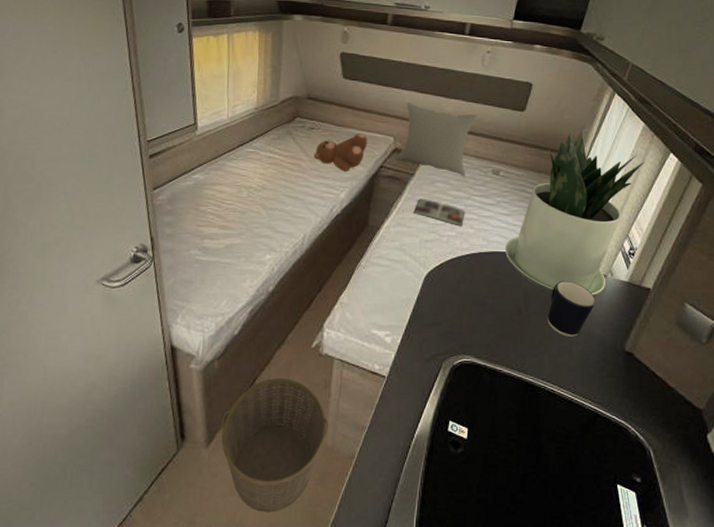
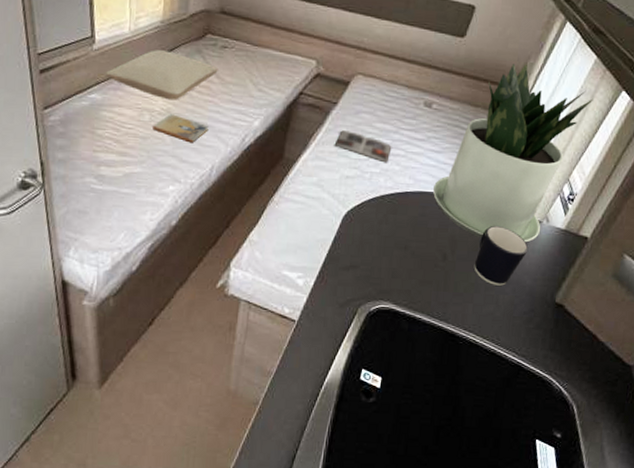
pillow: none [206,133,307,177] -> present [105,50,218,100]
basket: present [221,378,329,512] -> none [115,318,233,457]
book: none [250,190,300,215] -> present [152,114,209,143]
teddy bear: present [313,132,368,171] -> none [225,54,287,97]
pillow: present [395,102,478,177] -> none [317,22,412,108]

